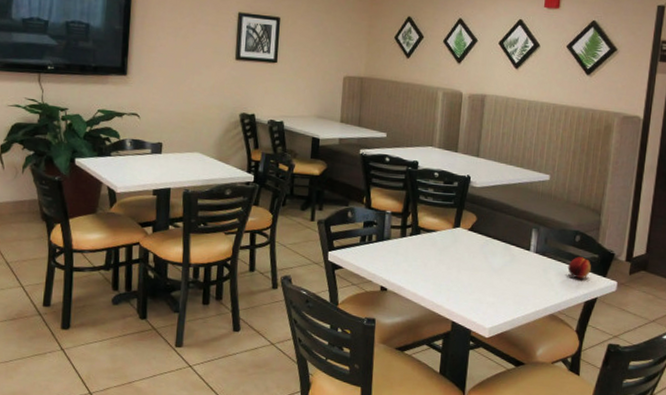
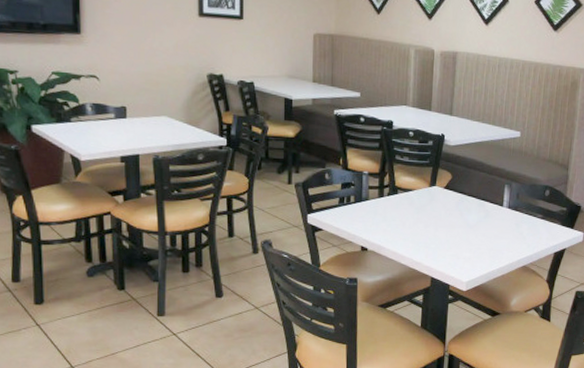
fruit: present [567,257,591,279] -> none [538,210,560,232]

